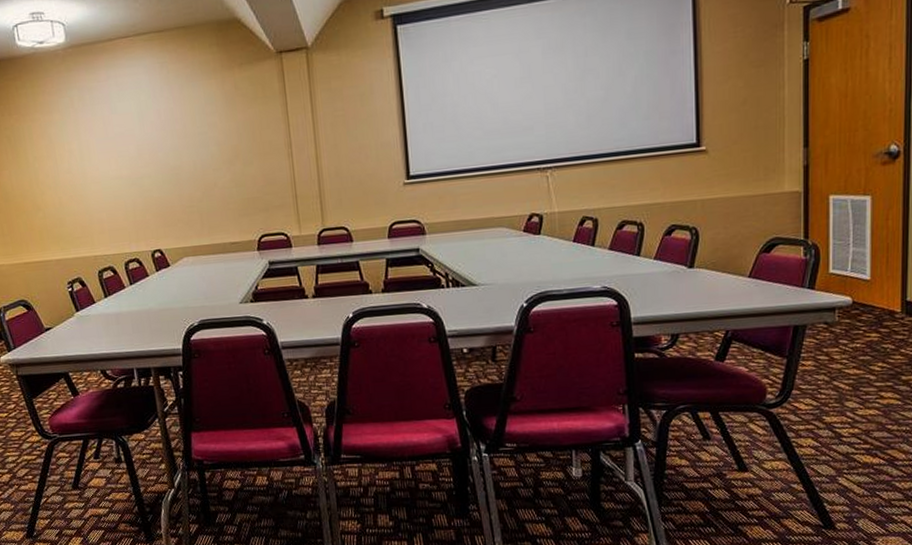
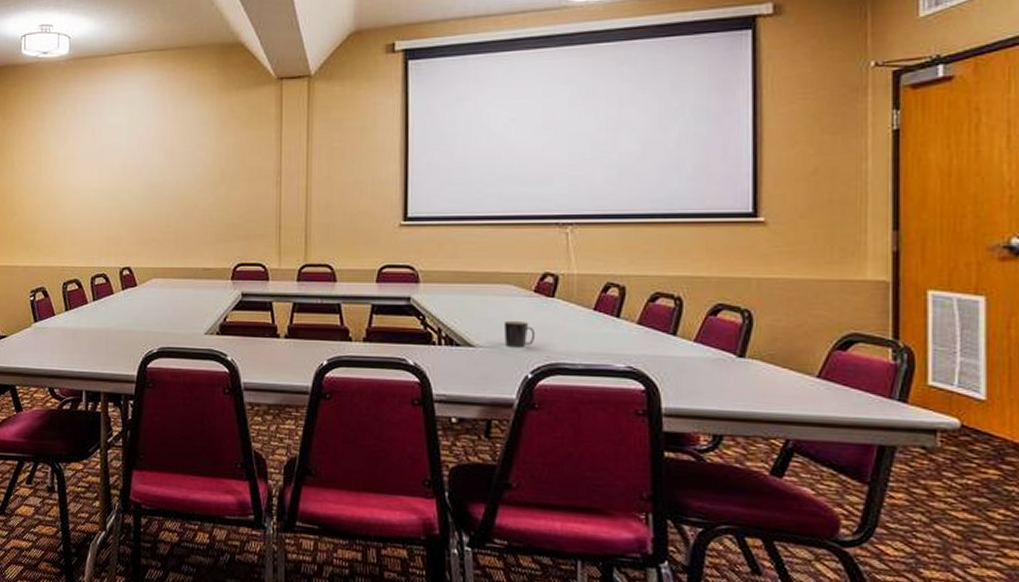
mug: none [500,258,527,284] -> present [503,320,536,349]

